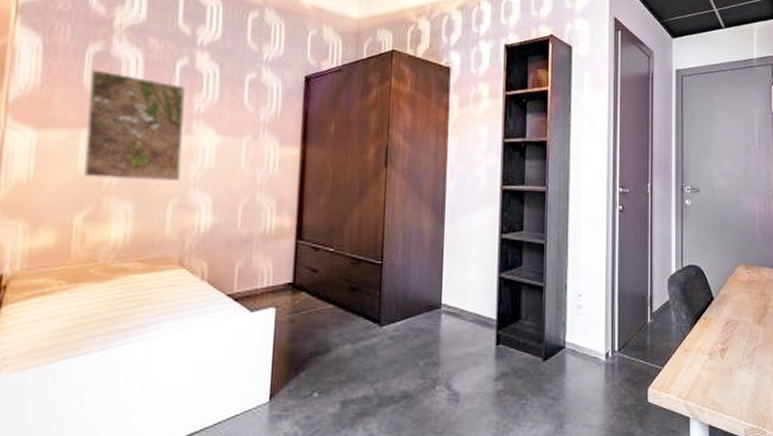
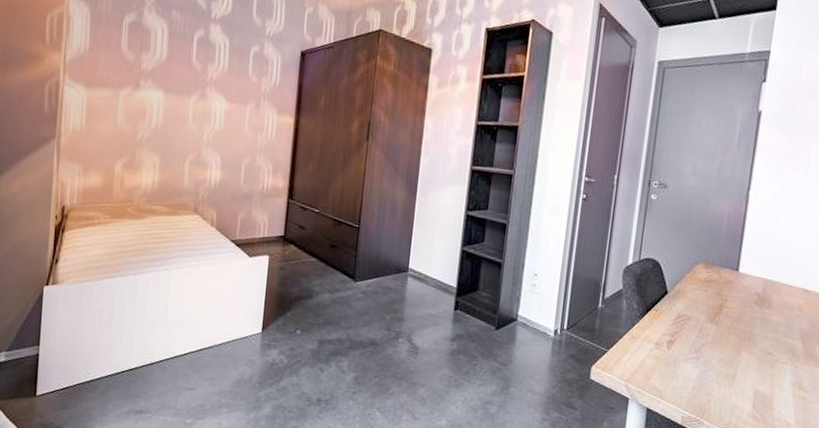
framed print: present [83,69,186,182] -> none [122,37,202,141]

